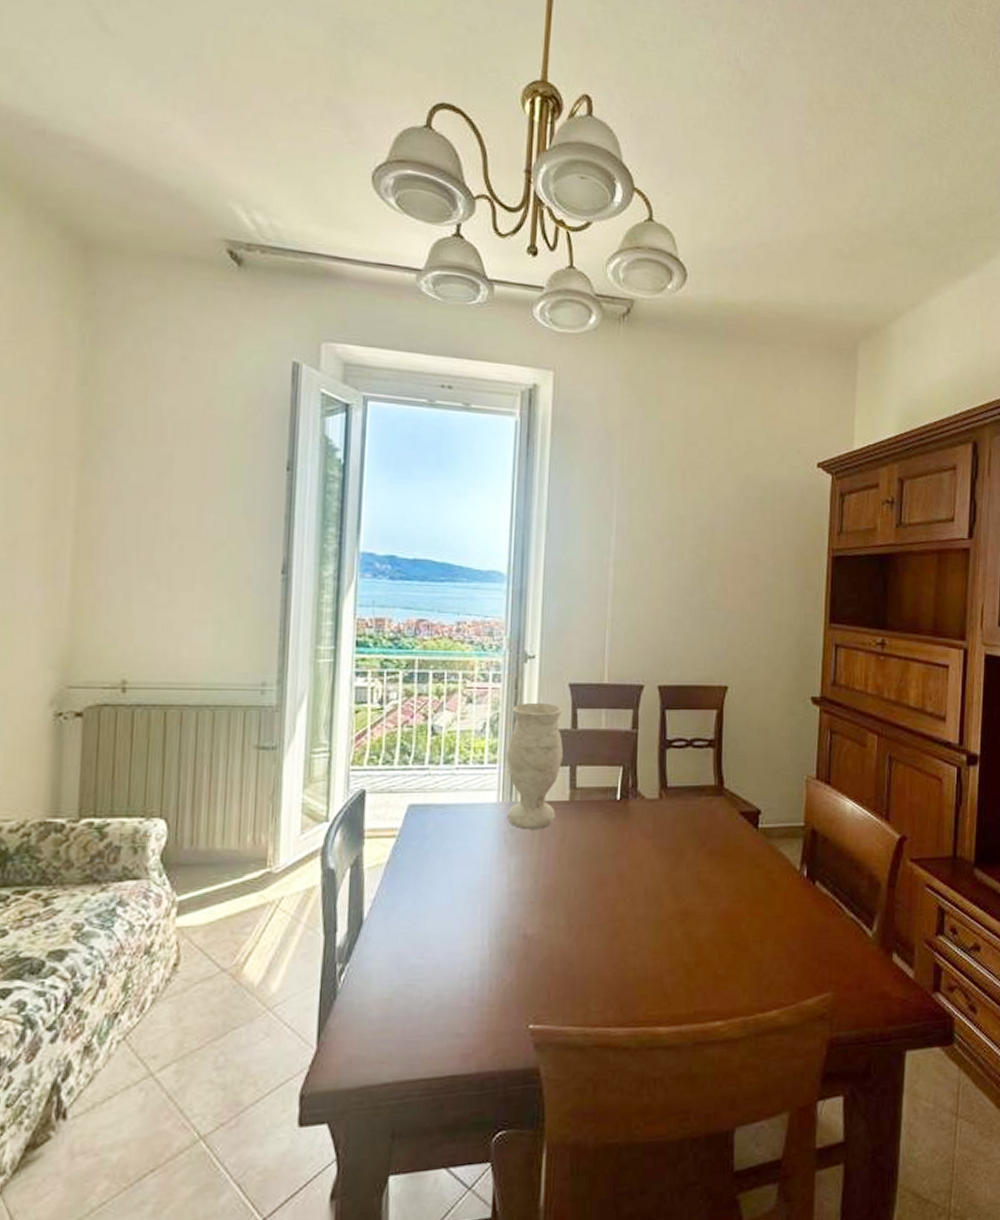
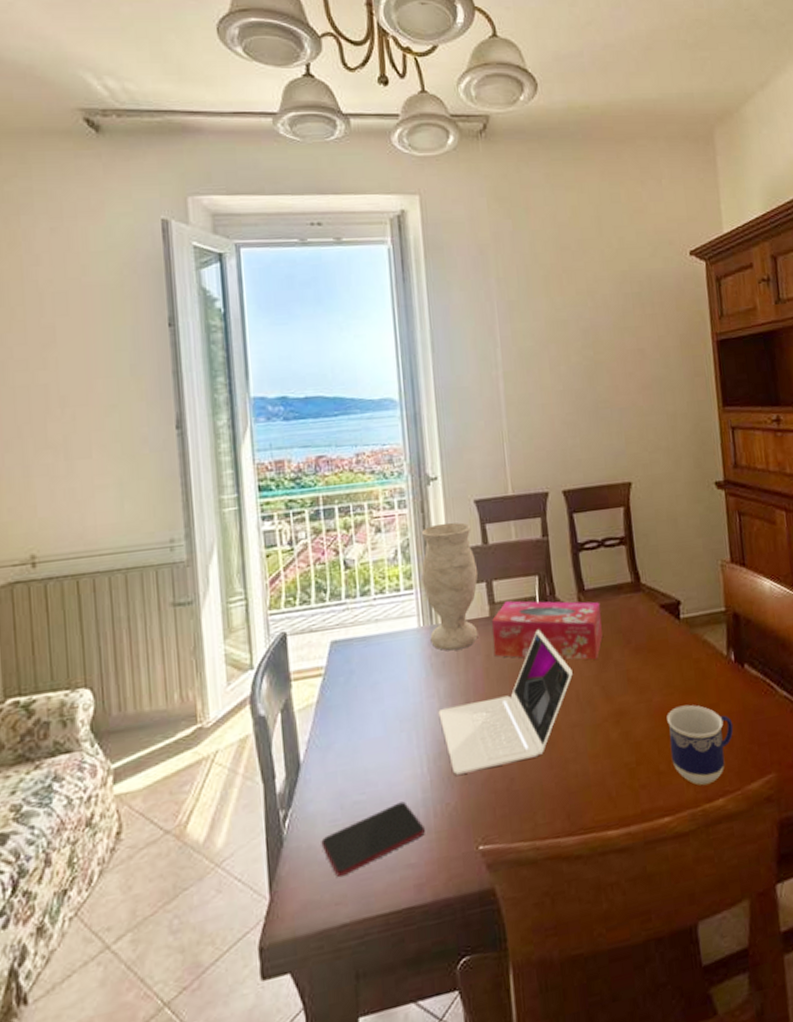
smartphone: none [374,971,478,1037] -> present [321,801,425,878]
laptop: none [506,820,644,952] -> present [438,629,573,775]
tissue box: none [568,788,681,857] -> present [492,600,603,660]
cup: none [731,913,797,995] -> present [666,704,734,786]

